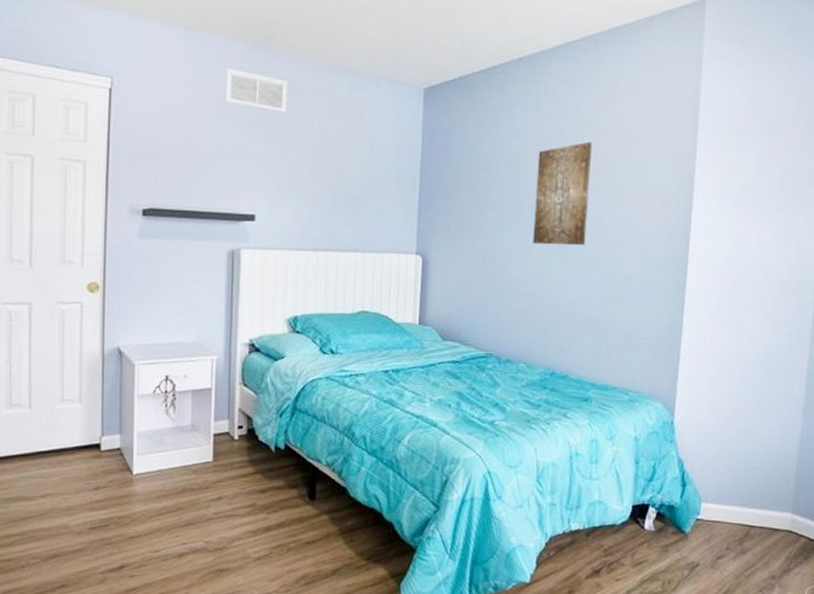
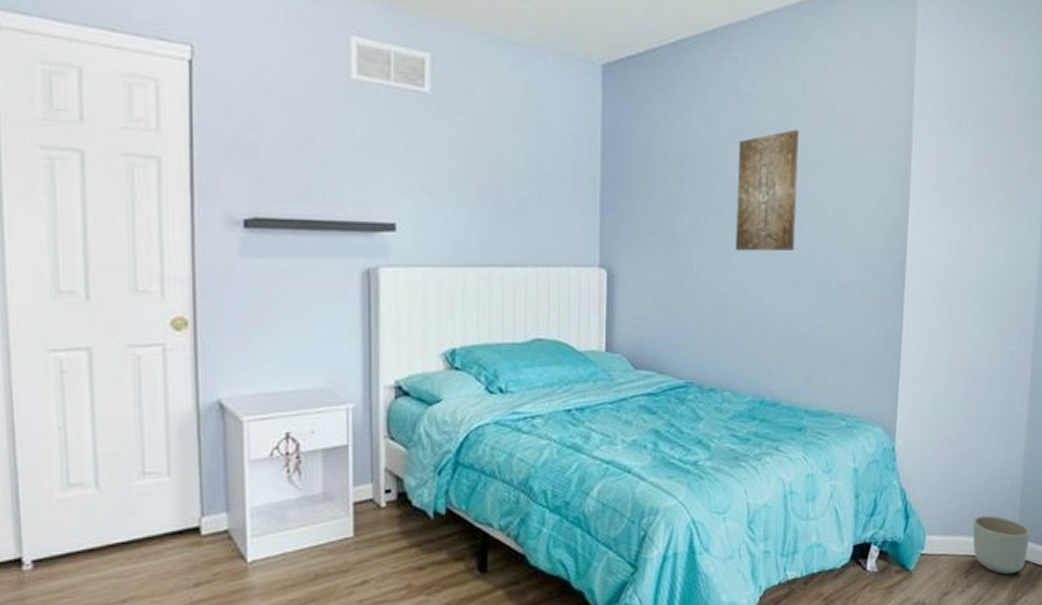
planter: none [747,490,805,546] -> present [972,515,1030,575]

